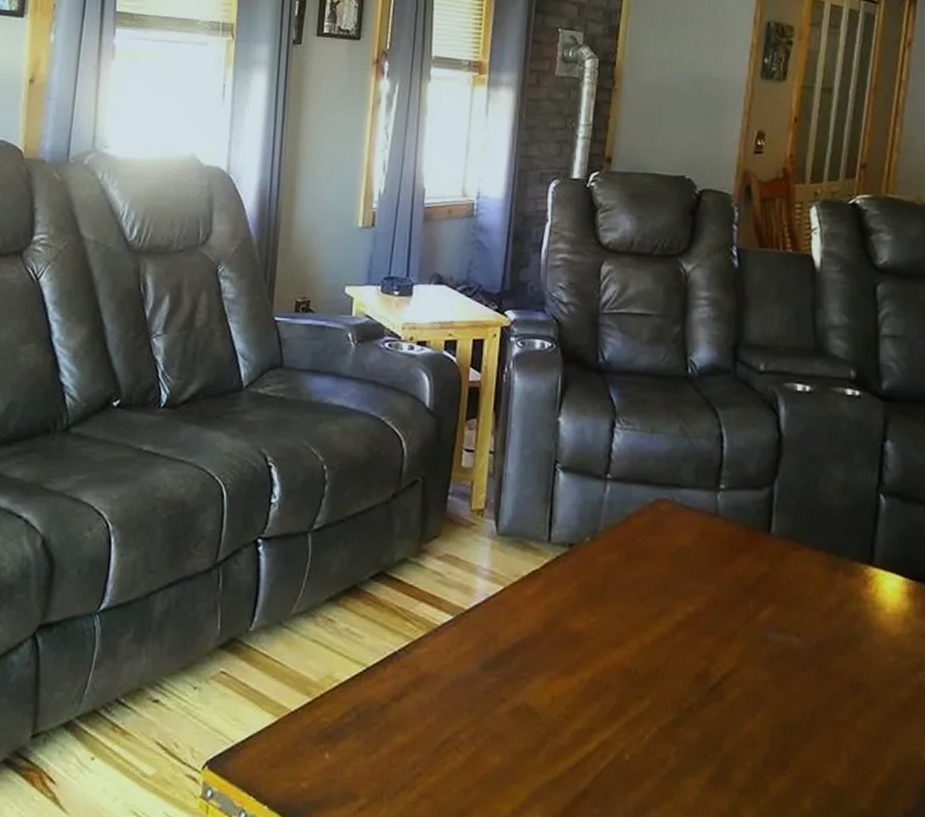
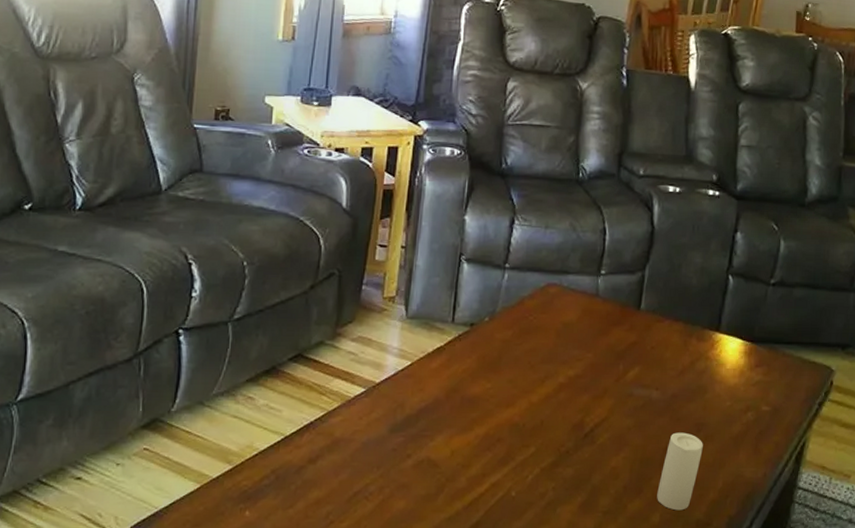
candle: none [806,692,863,797] -> present [657,432,703,511]

